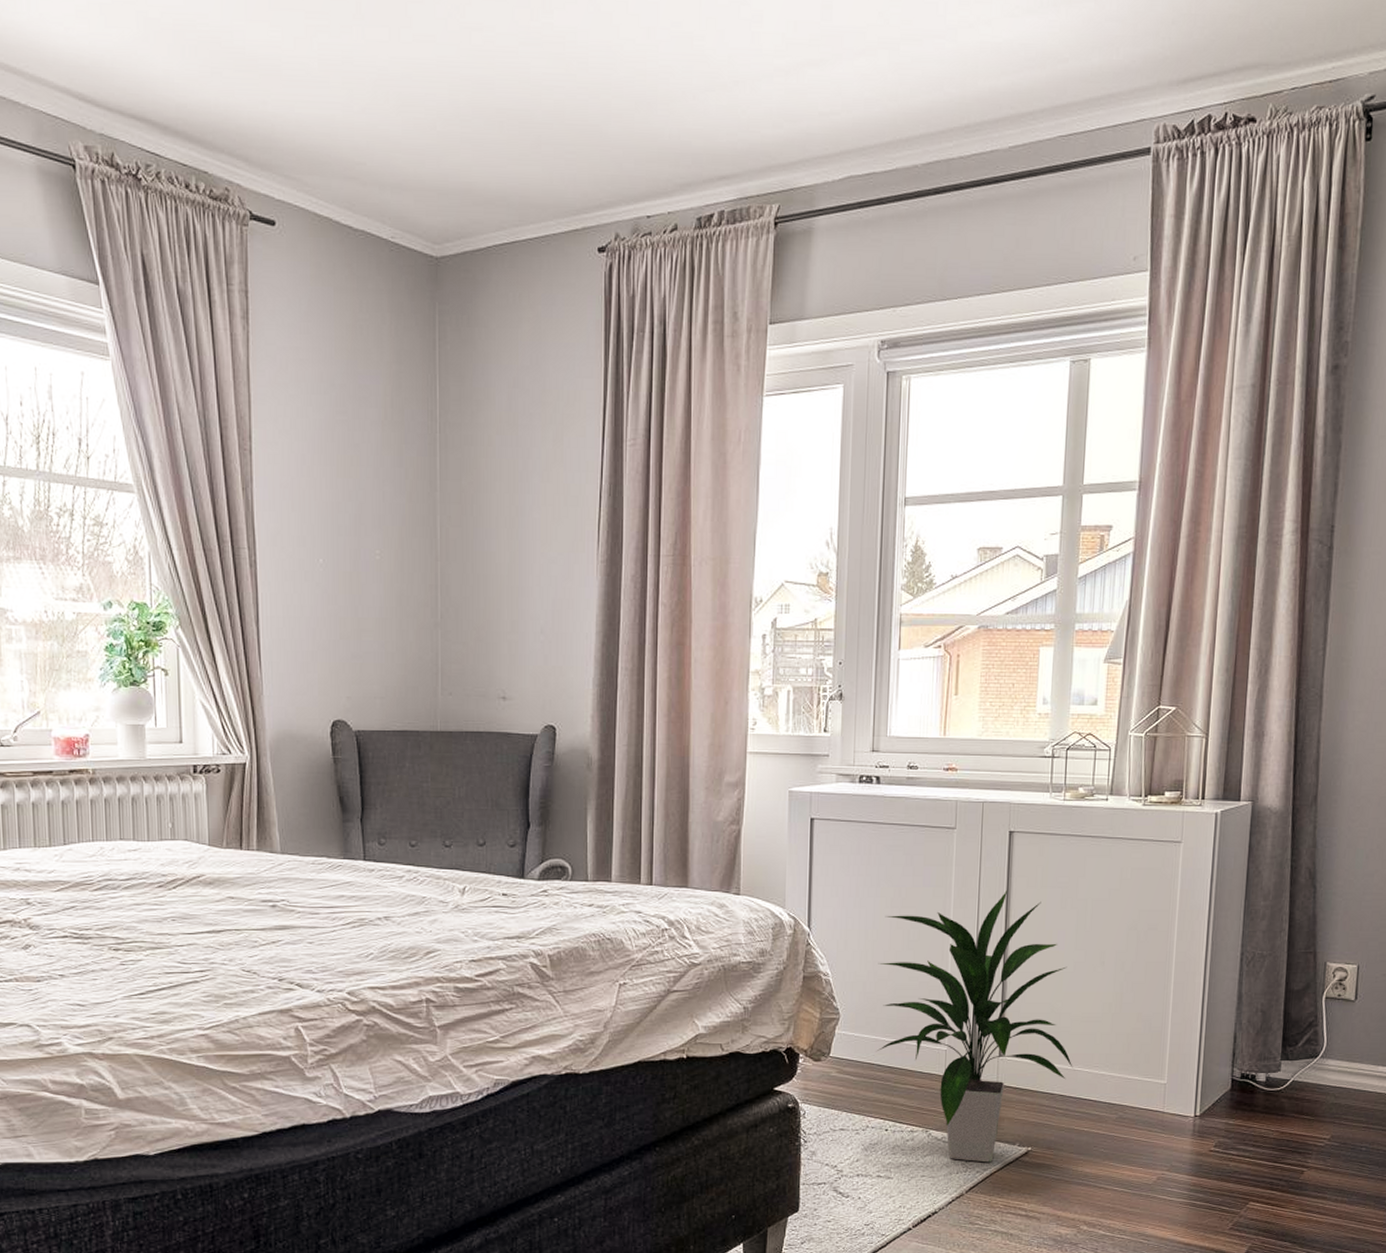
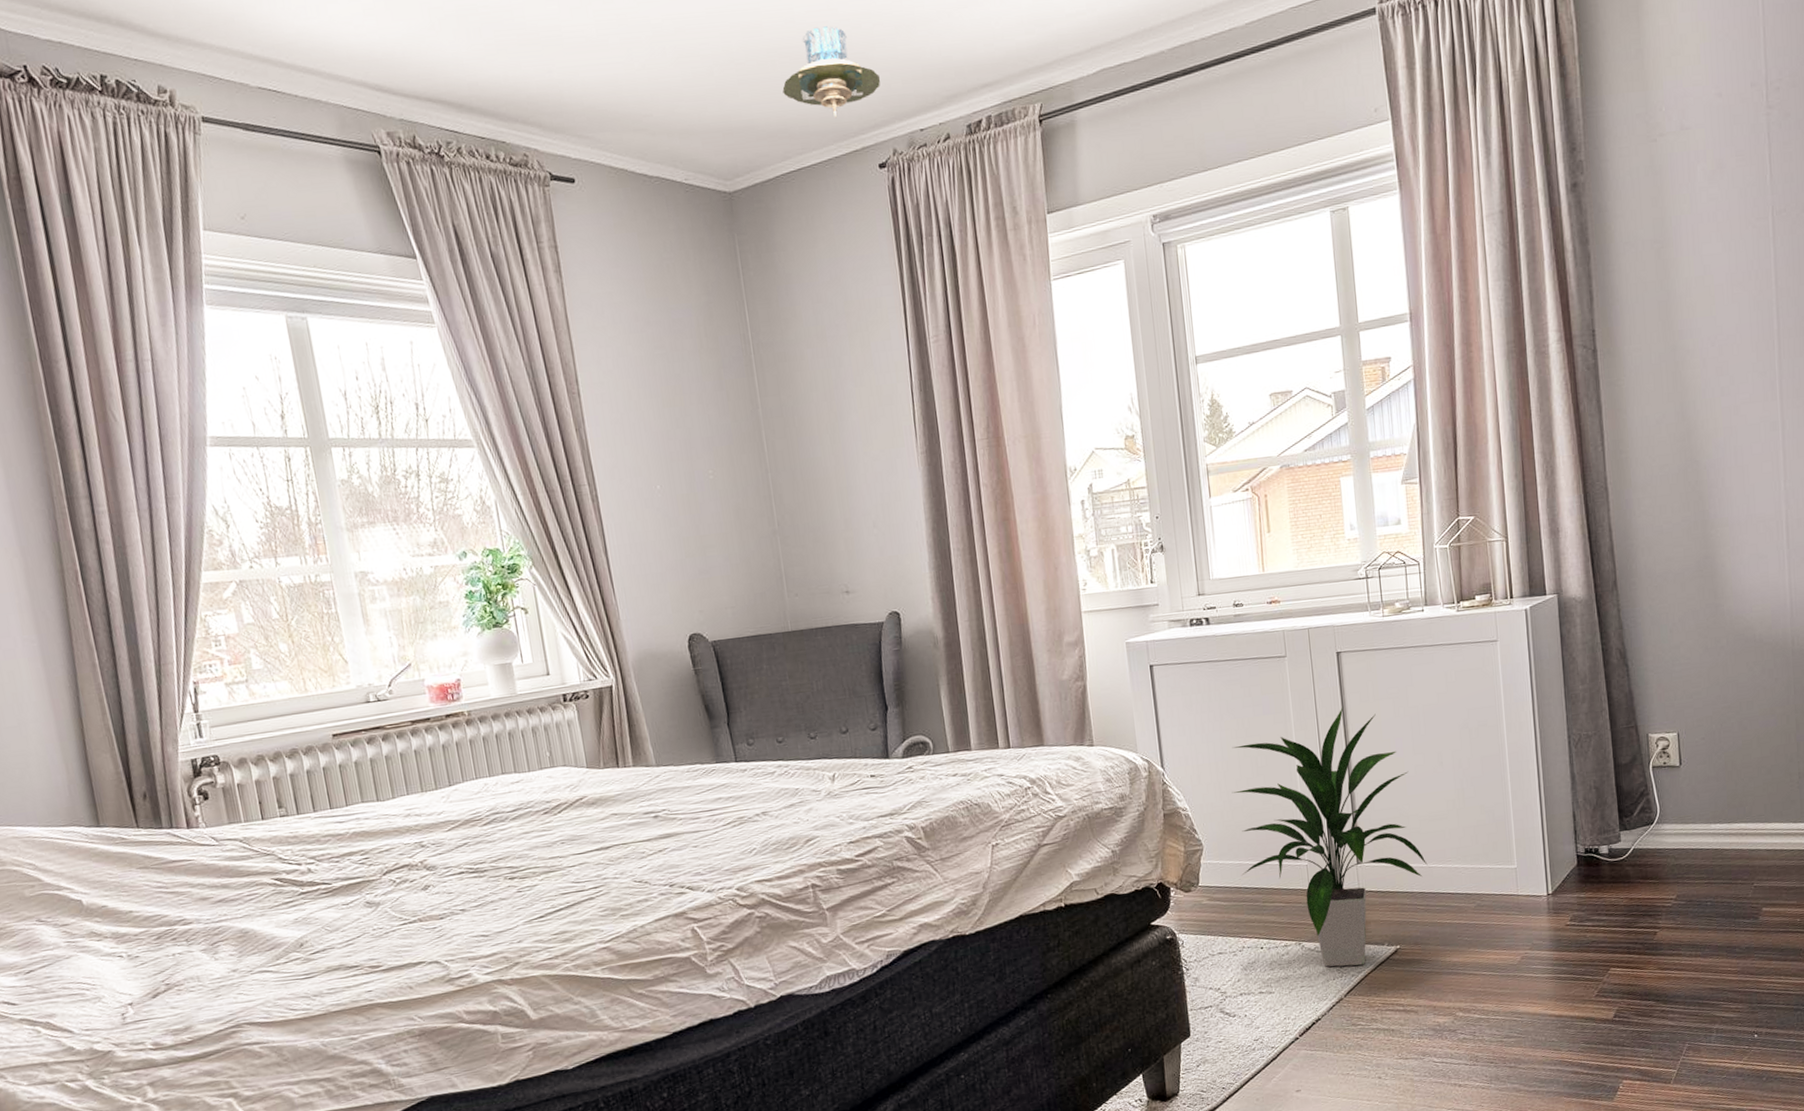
ceiling lamp: none [507,91,613,192] -> present [782,26,881,118]

